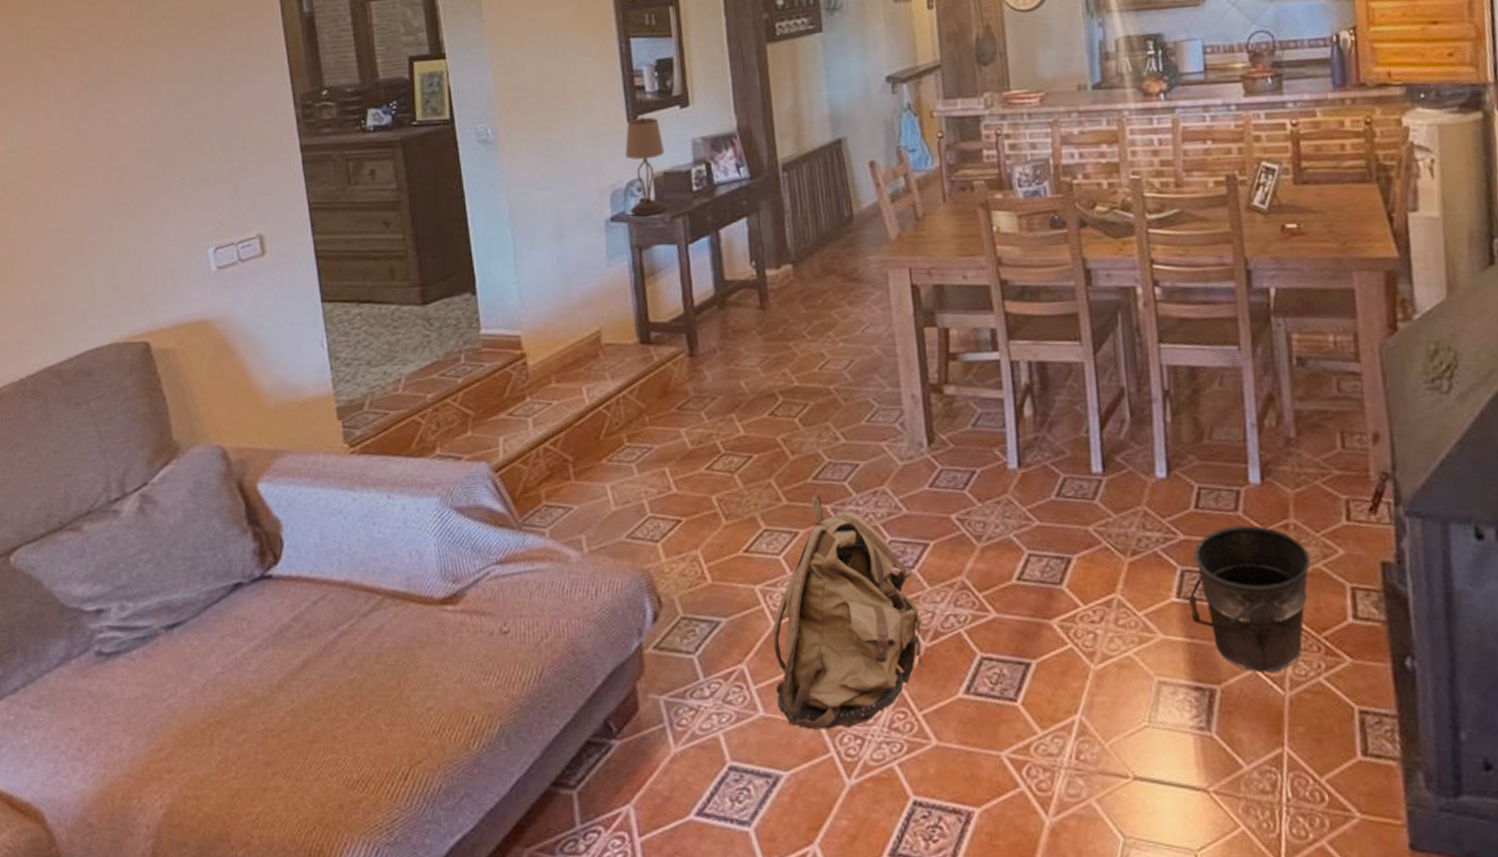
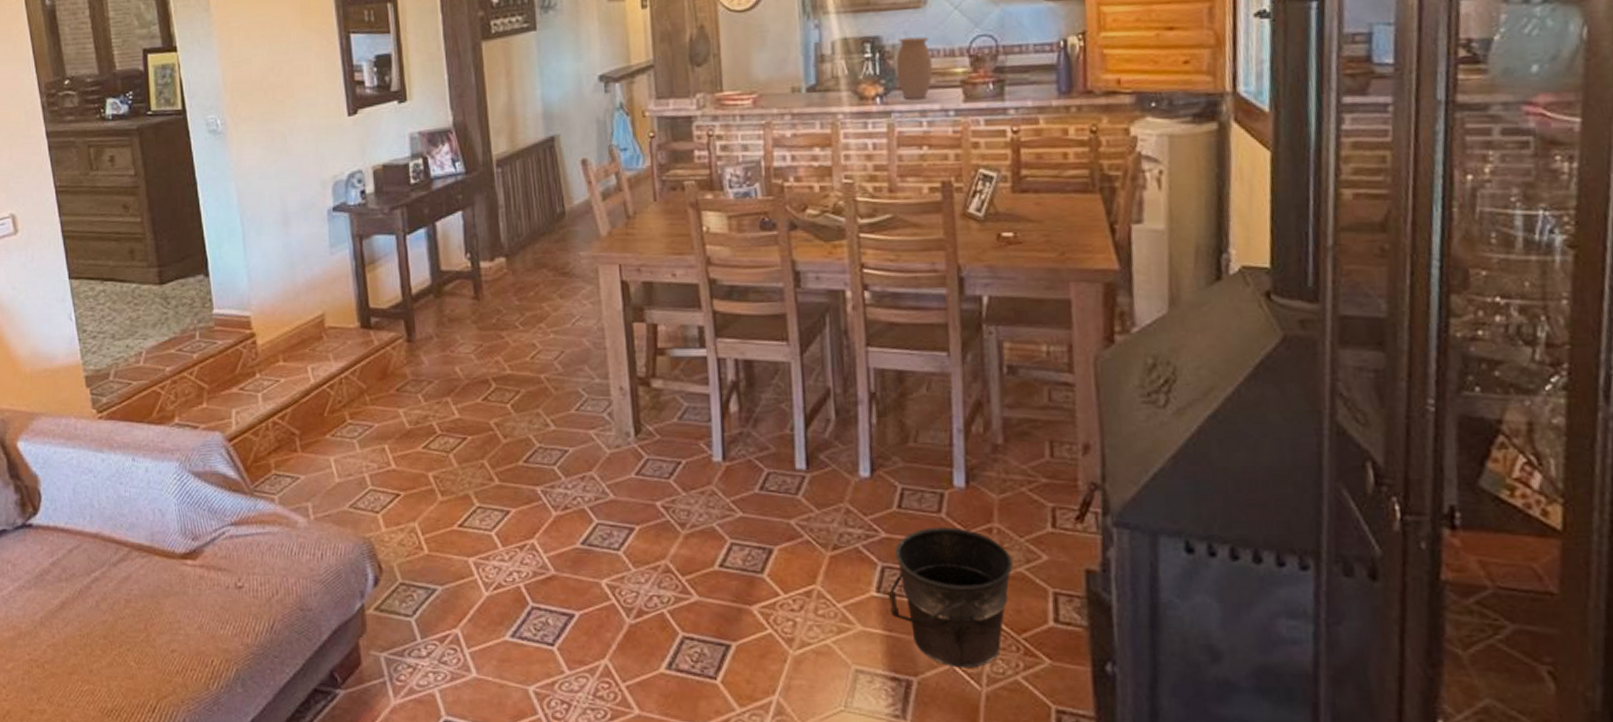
table lamp: present [625,117,667,217] -> none [346,111,386,207]
backpack: present [772,494,924,730] -> none [484,477,628,694]
decorative vase: none [1177,33,1214,96] -> present [895,36,933,101]

